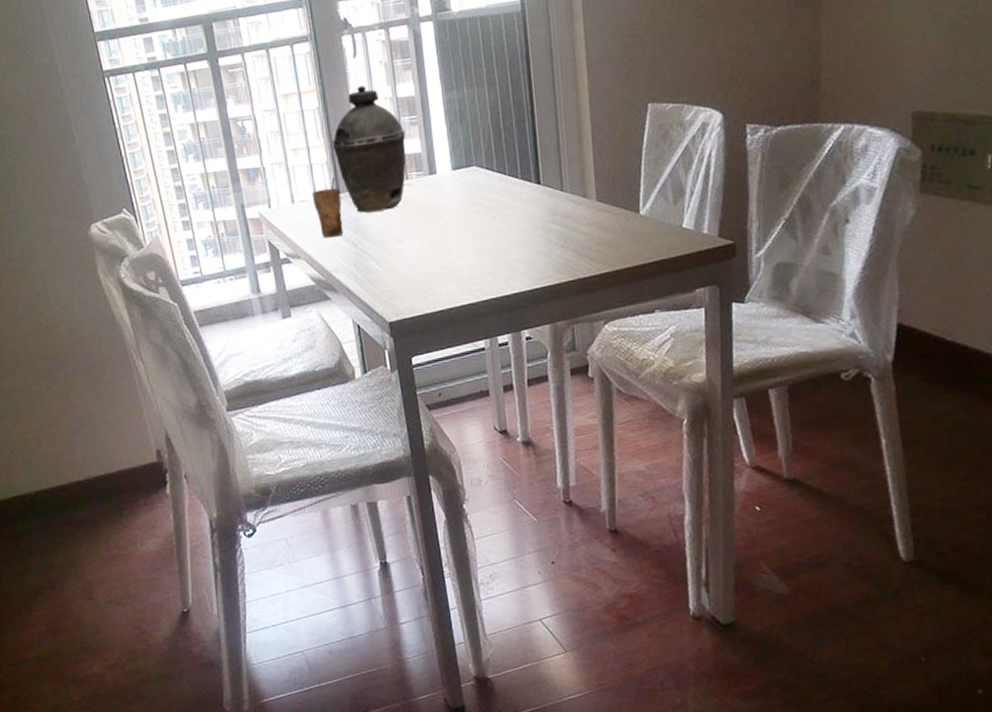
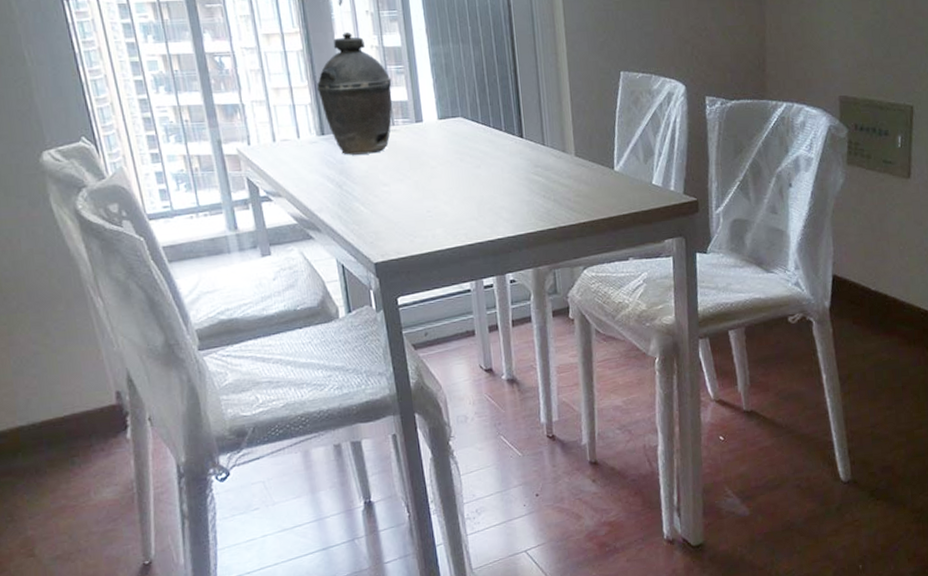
cup: present [311,177,344,238] -> none [294,119,328,178]

